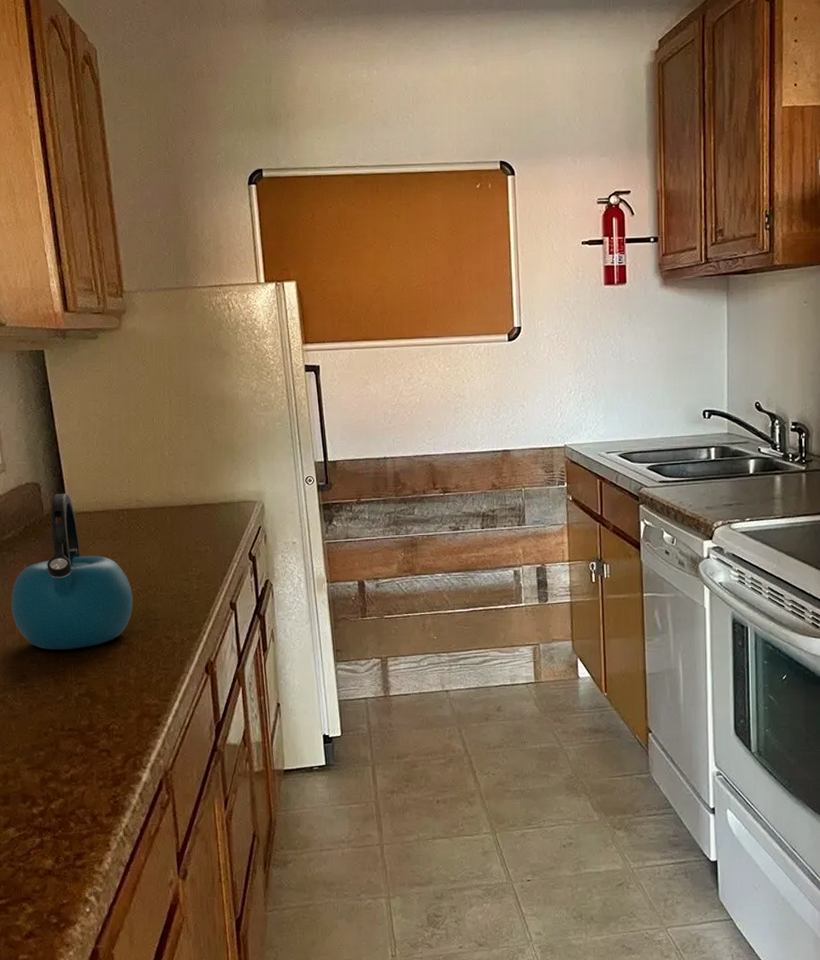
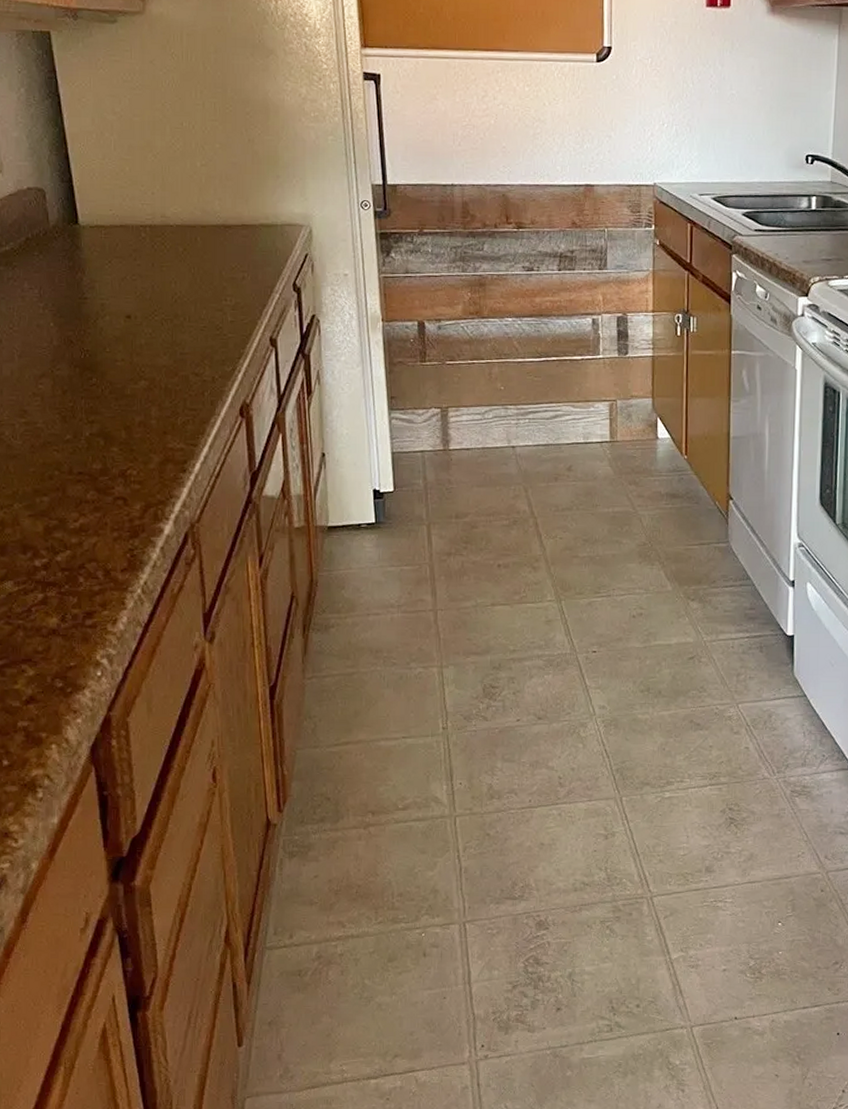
kettle: present [11,493,133,650] -> none [8,202,156,383]

